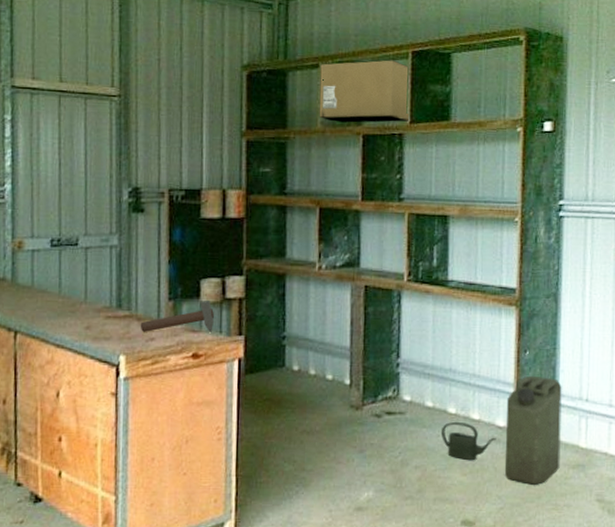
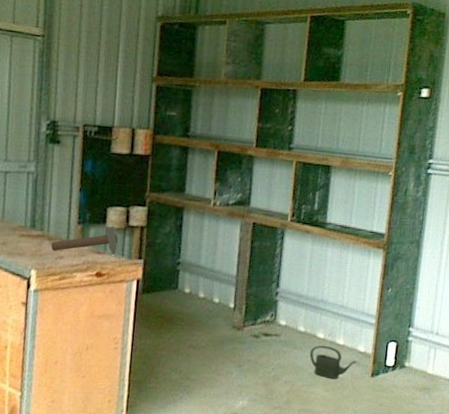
box: present [319,60,411,123] -> none [223,21,306,80]
fuel can: present [504,375,562,485] -> none [361,309,417,403]

